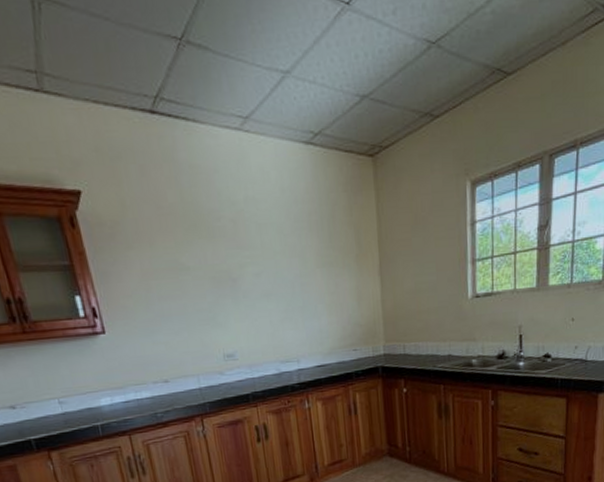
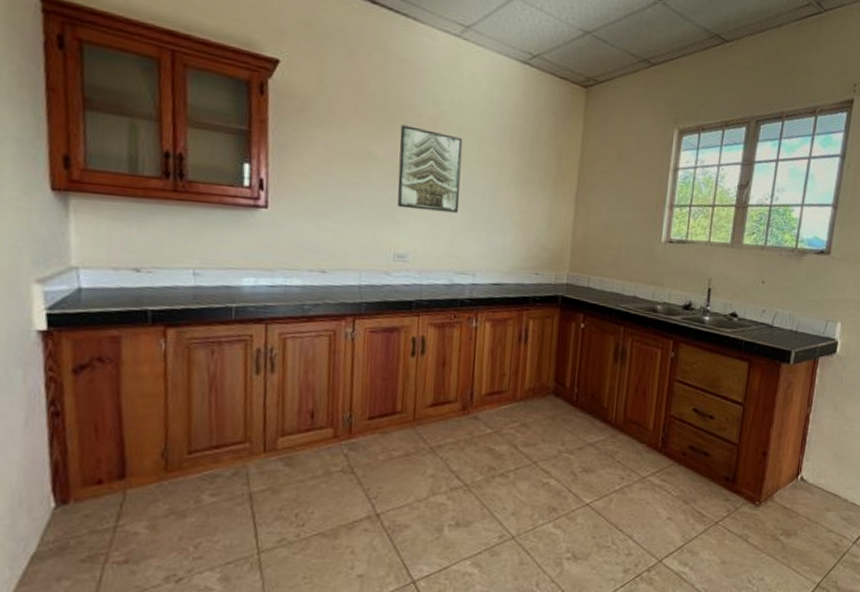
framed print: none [204,230,273,311] -> present [397,125,463,214]

